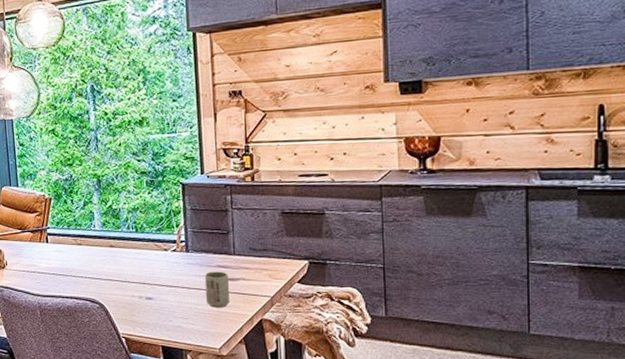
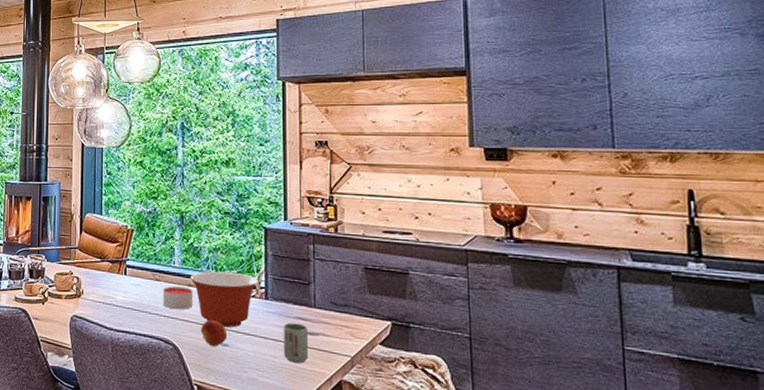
candle: none [84,248,115,270] -> present [162,286,192,309]
mixing bowl: none [111,229,179,282] -> present [190,271,259,328]
fruit: none [124,276,151,302] -> present [200,319,228,347]

